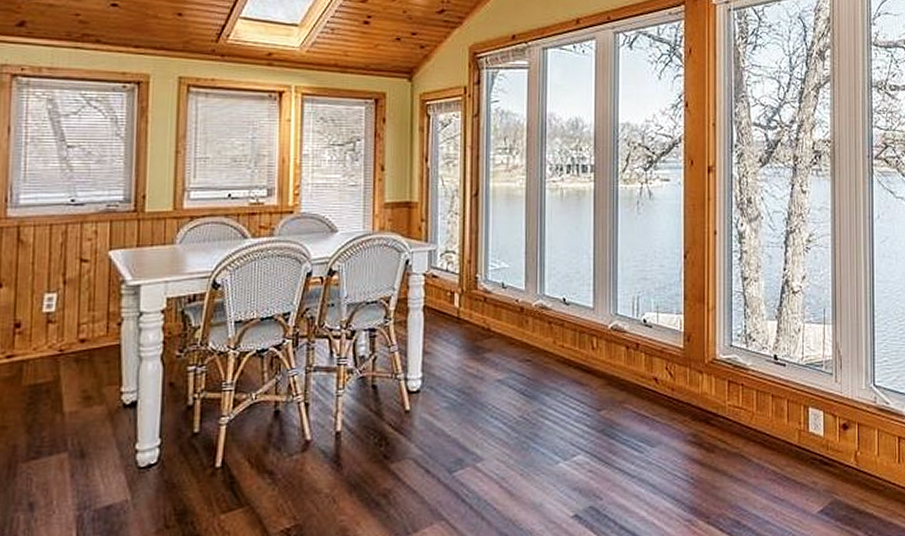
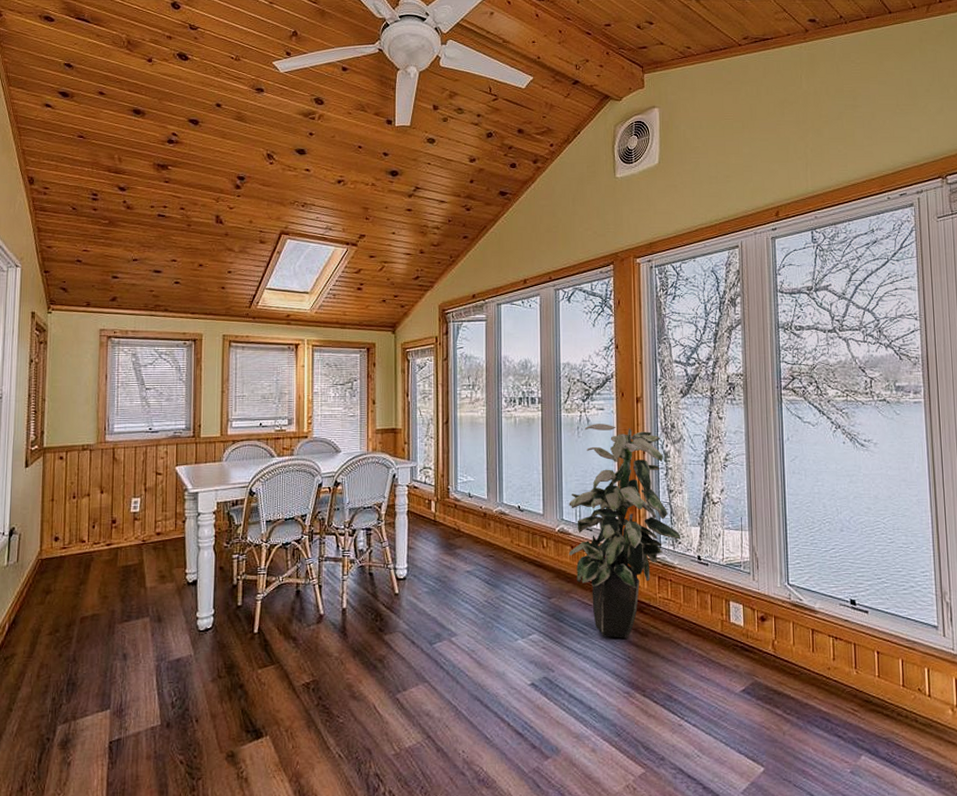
indoor plant: none [623,198,756,456] -> present [568,424,681,638]

